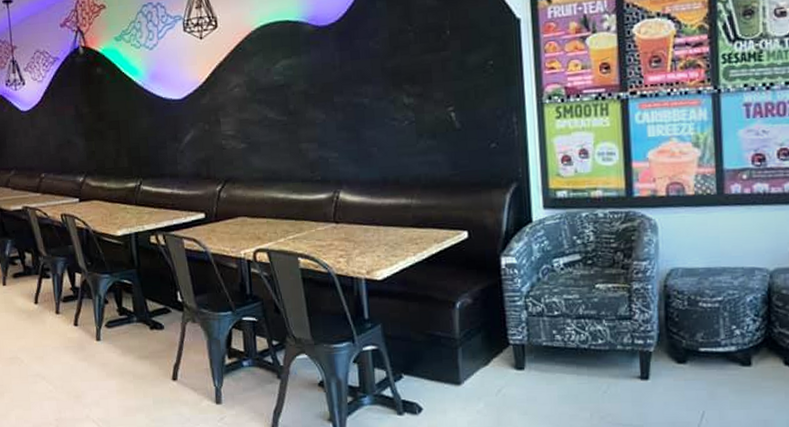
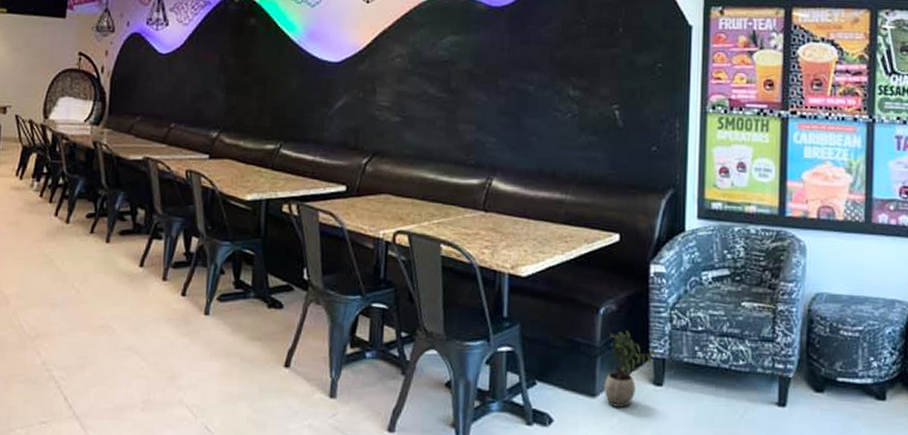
potted plant: none [467,321,514,392] -> present [604,330,655,407]

